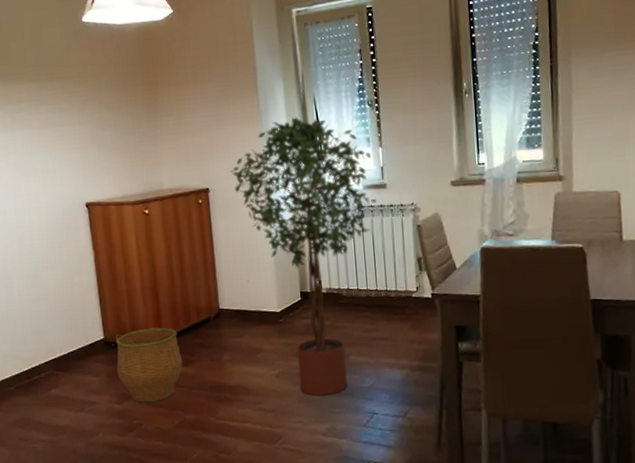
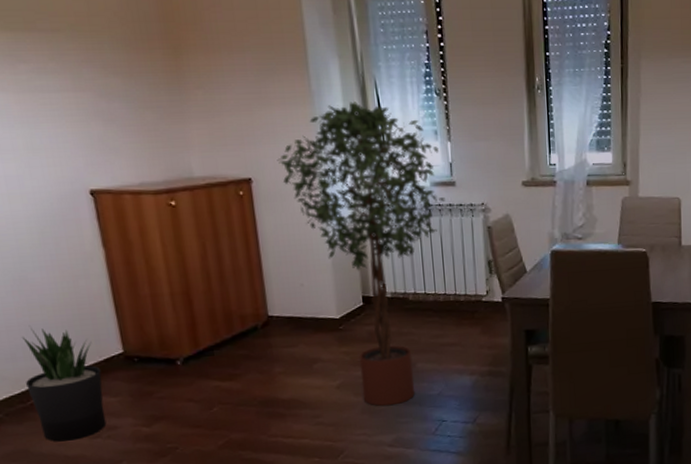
planter: none [31,314,89,413] -> present [21,325,107,442]
basket: present [115,327,183,403] -> none [138,338,226,424]

